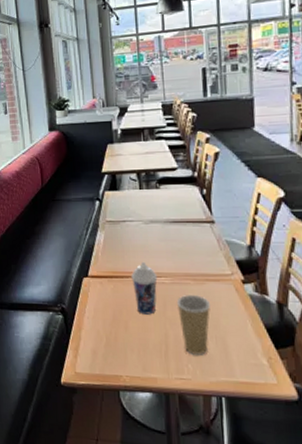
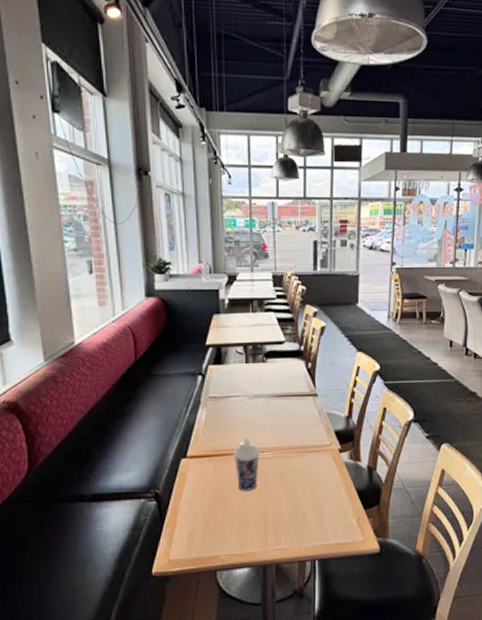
paper cup: present [176,294,210,356] -> none [277,466,309,526]

